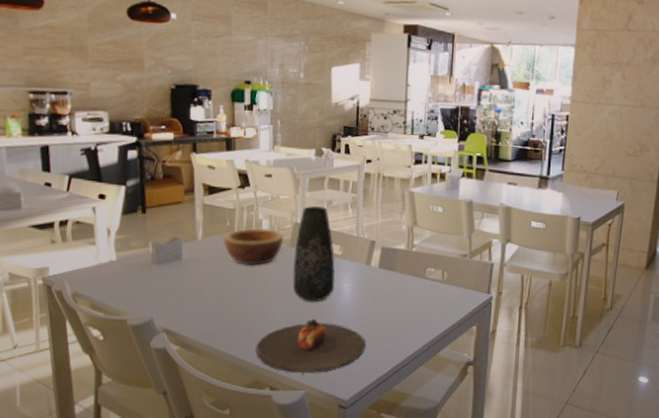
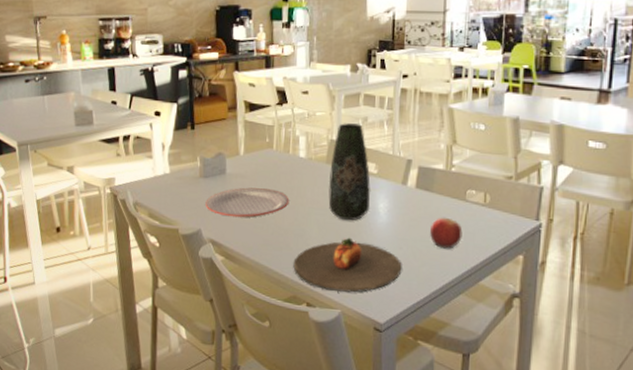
plate: none [158,273,252,305] -> present [205,187,290,218]
bowl: present [223,227,285,266] -> none [263,144,321,182]
apple: none [392,294,423,324] -> present [430,217,463,249]

